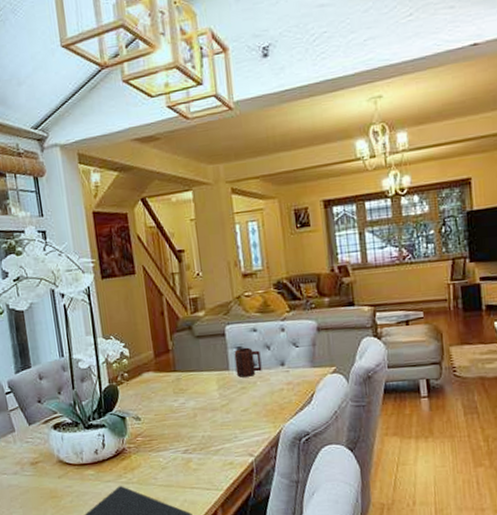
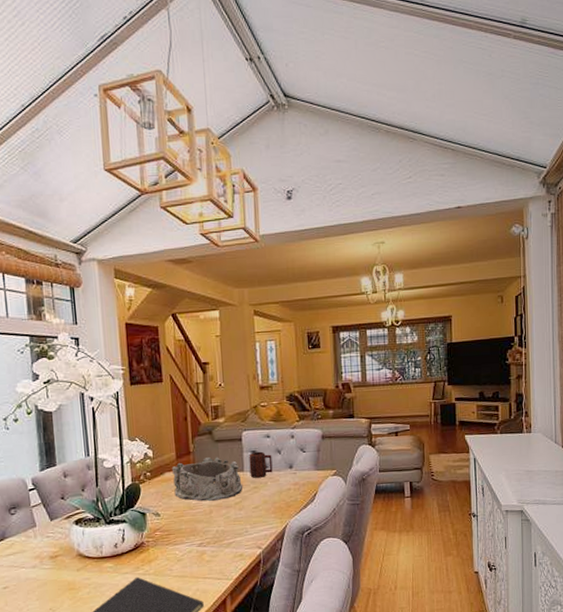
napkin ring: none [150,354,229,404] -> present [171,457,242,502]

